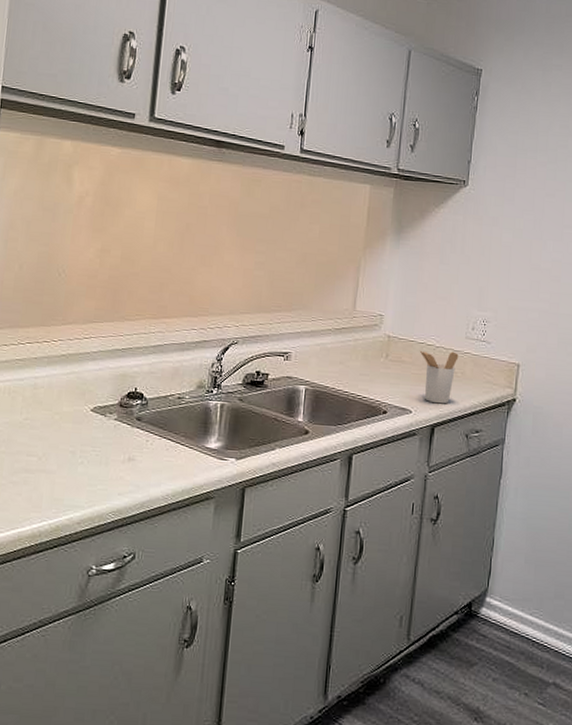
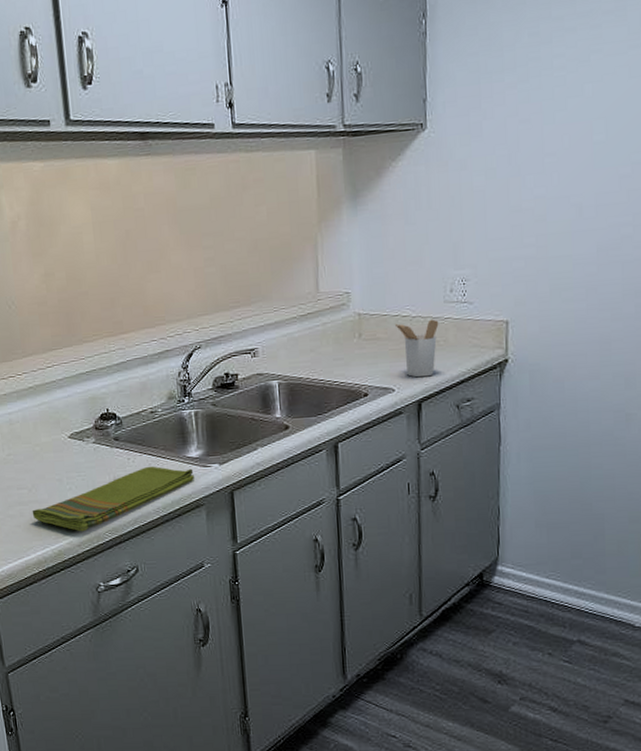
dish towel: none [36,451,210,509] -> present [32,466,194,532]

